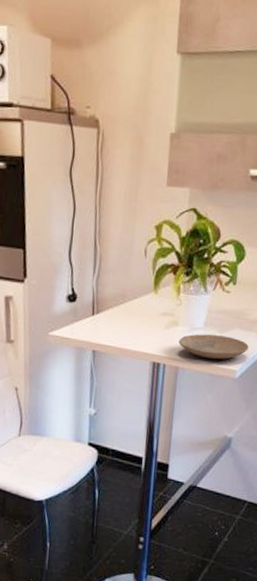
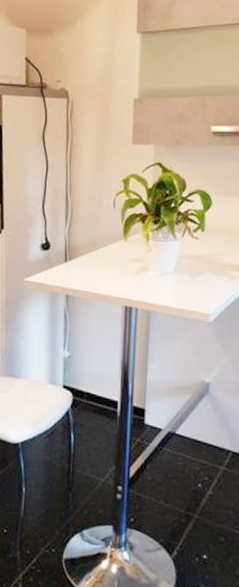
plate: present [178,334,249,360] -> none [150,278,221,304]

